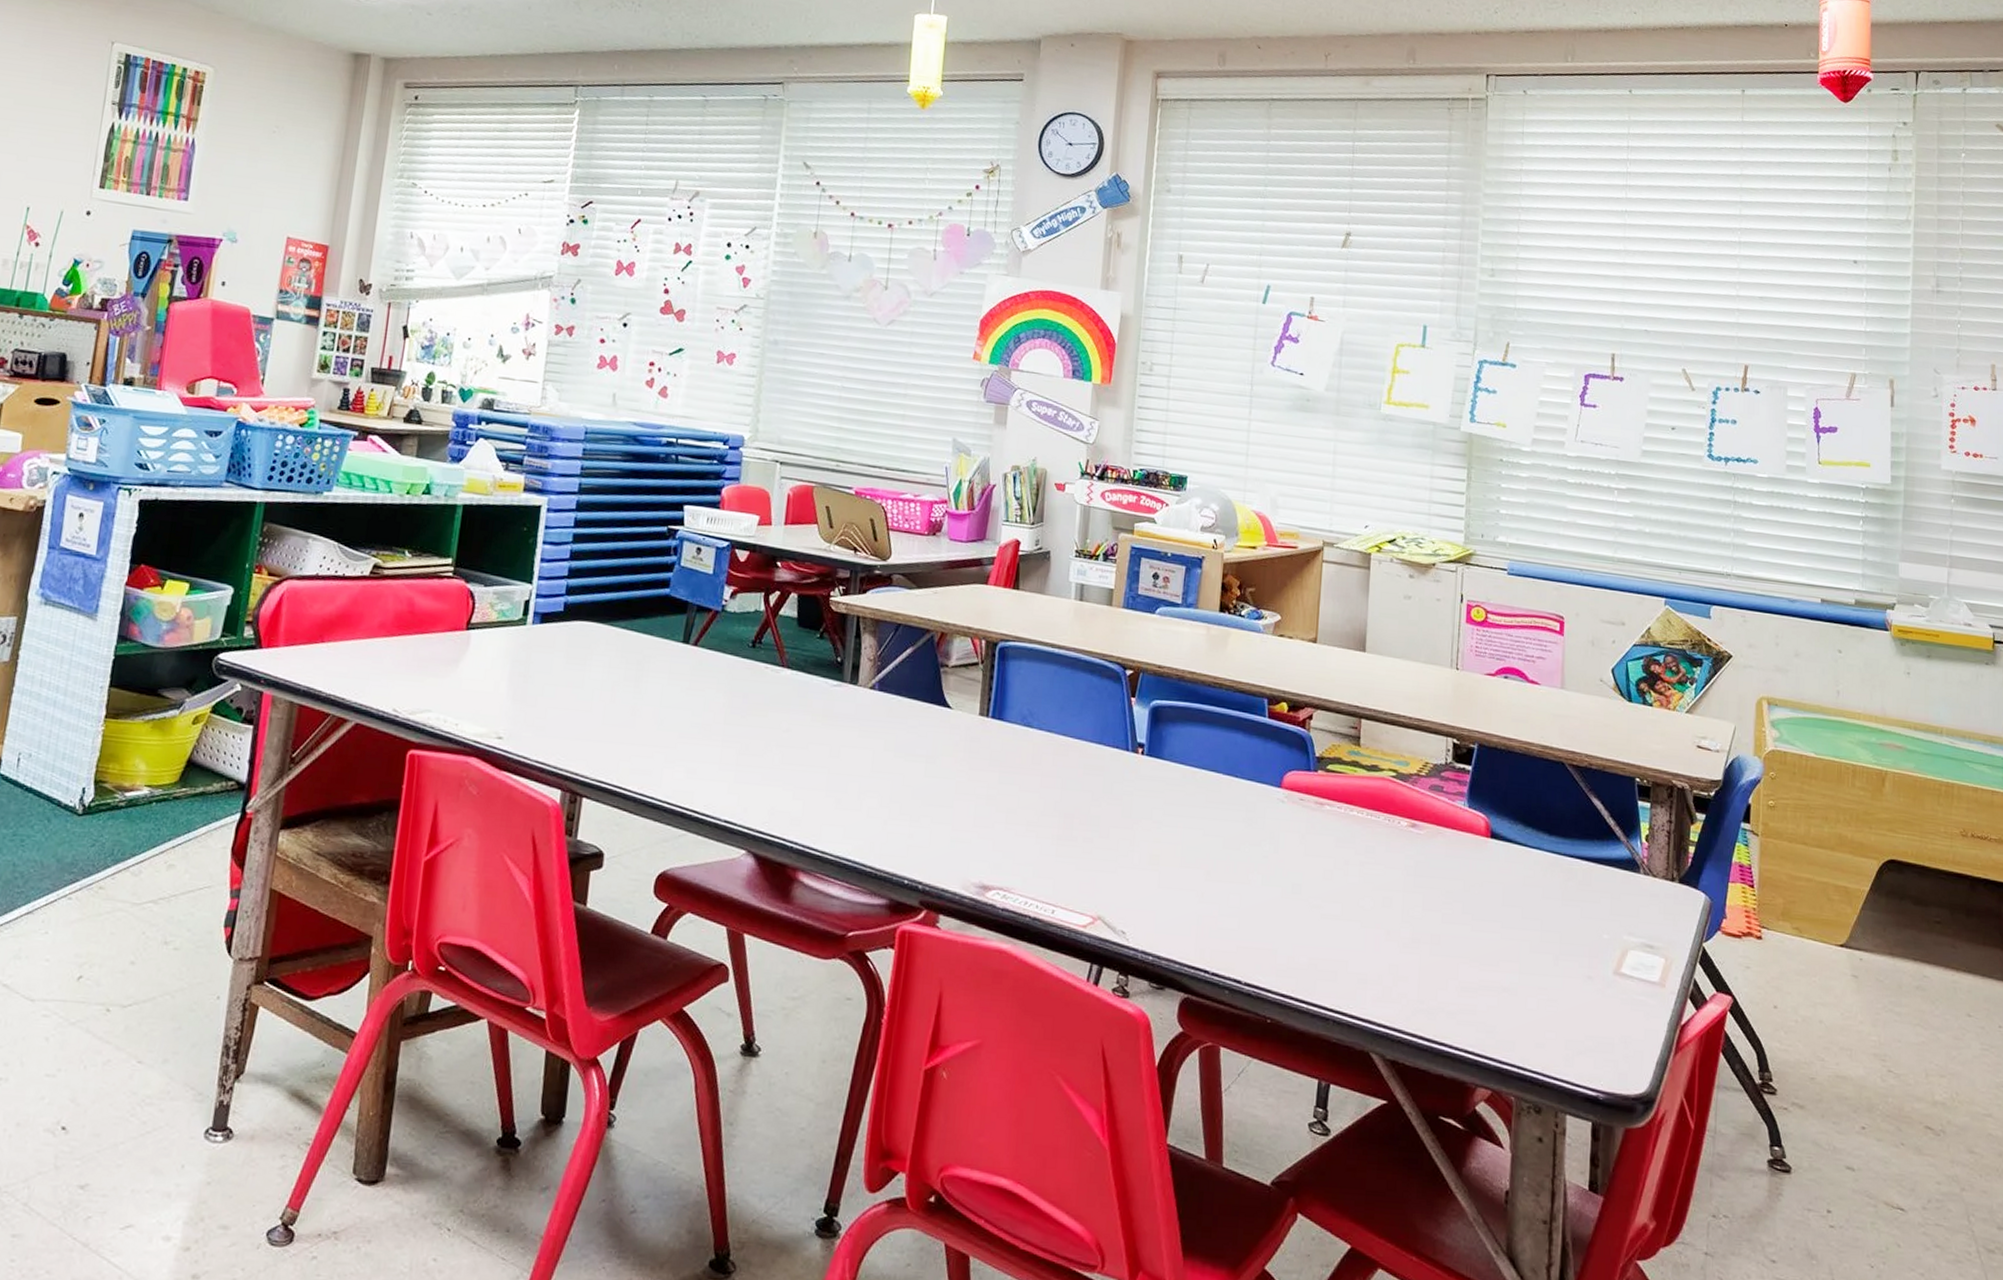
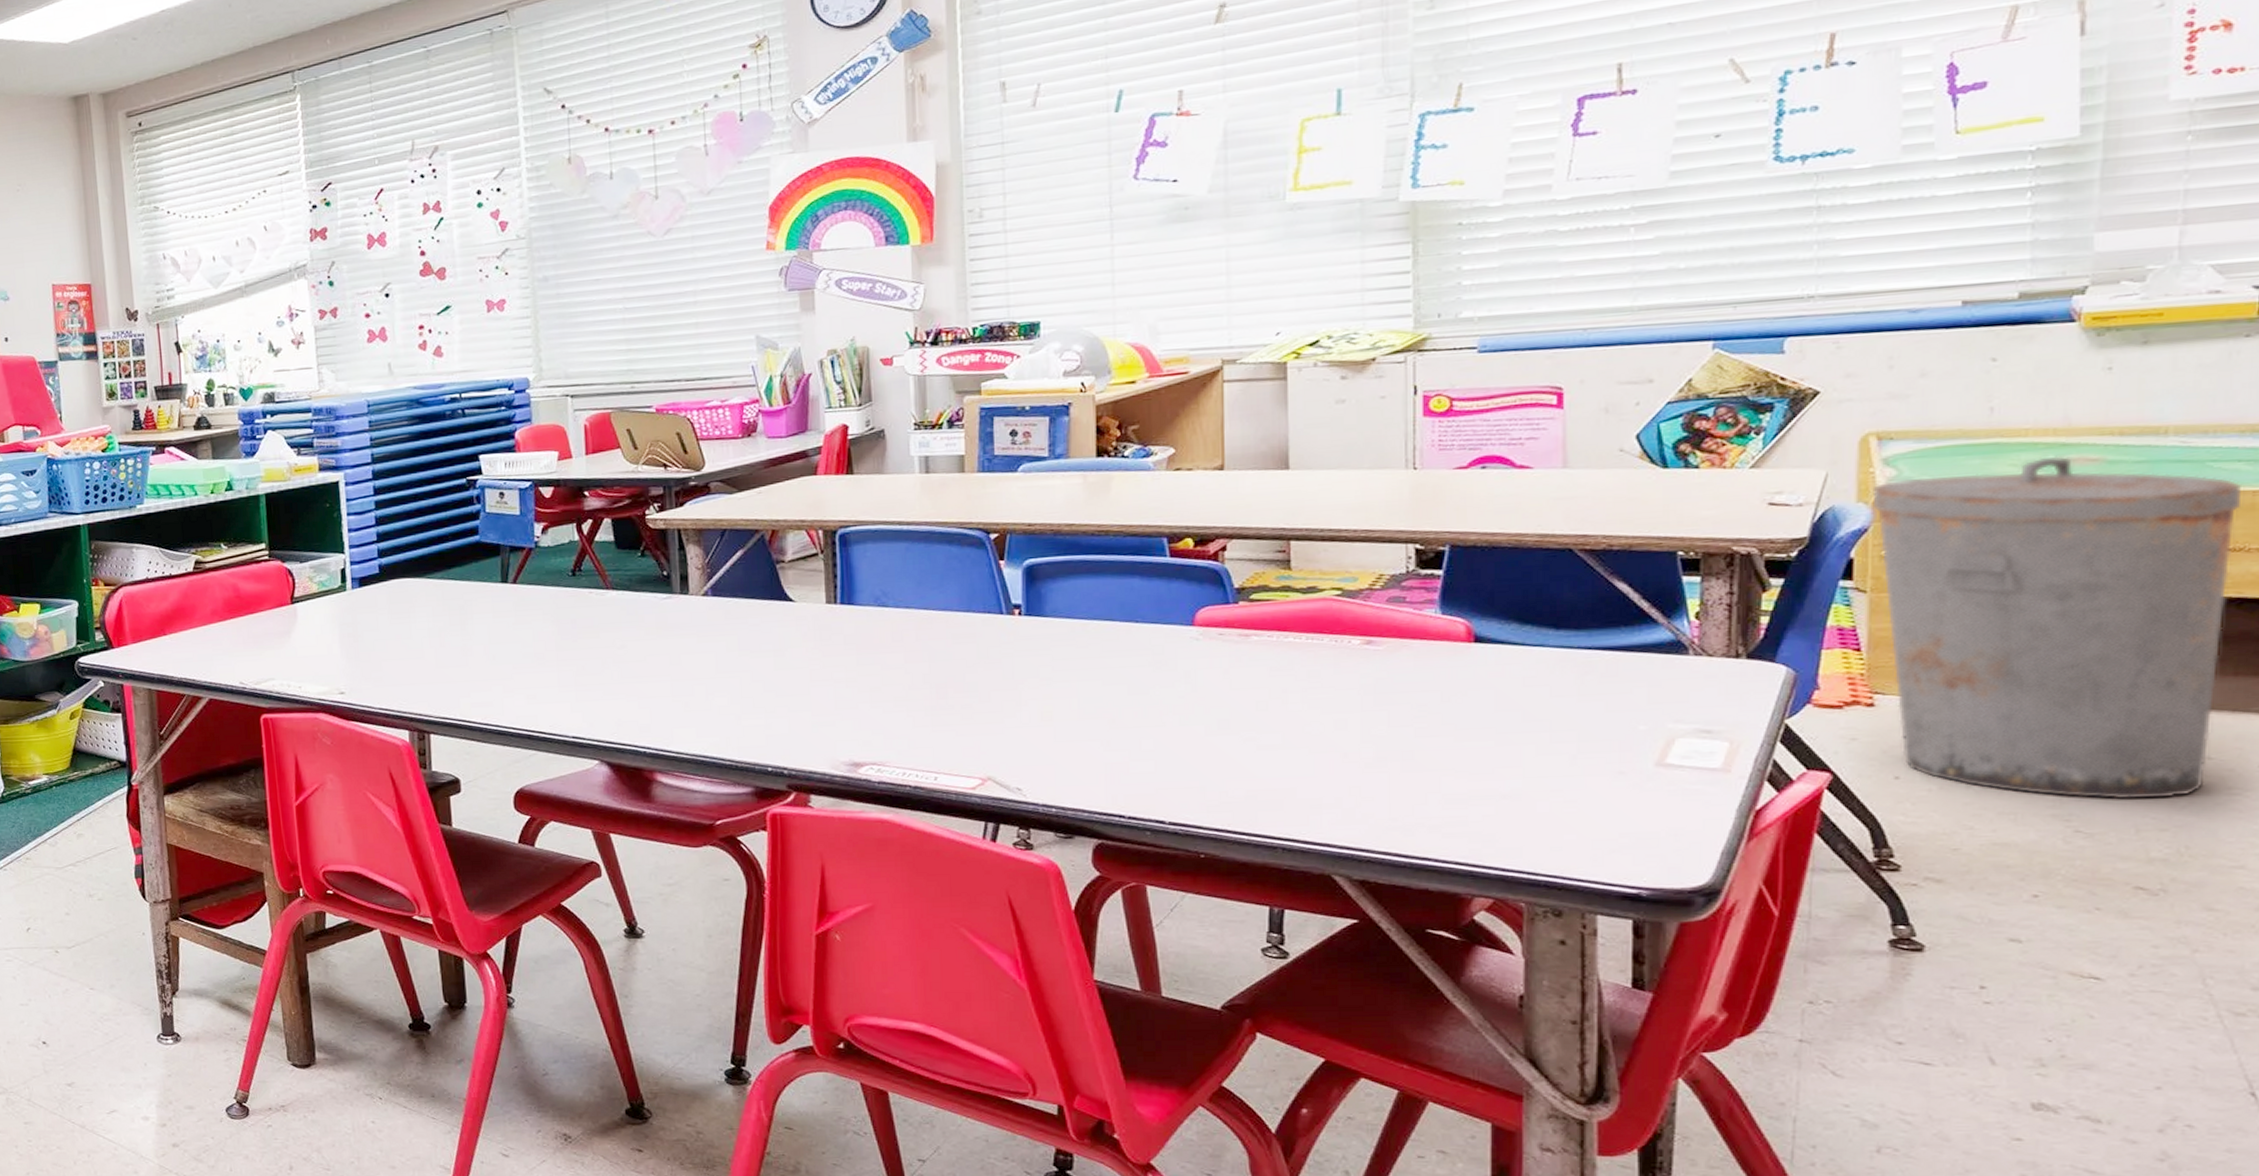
trash can: none [1763,738,1986,1048] -> present [1872,456,2243,799]

